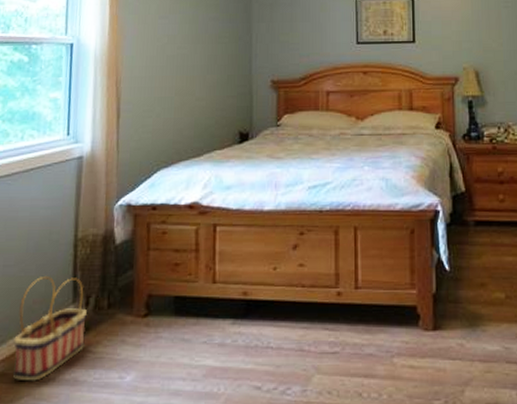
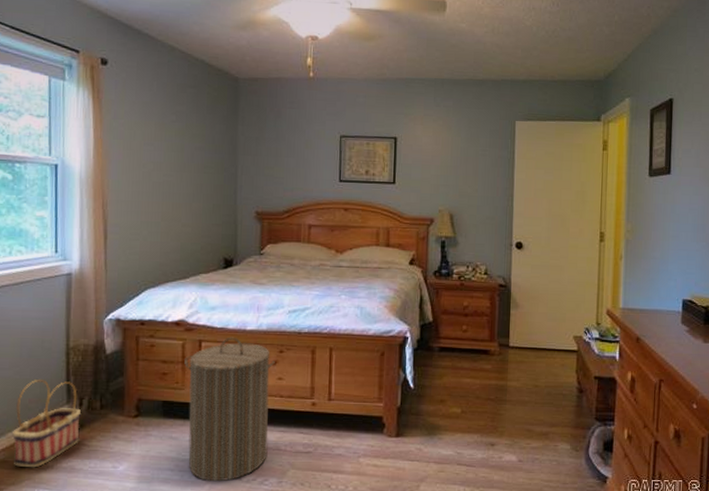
laundry hamper: none [198,219,295,393] -> present [184,336,275,482]

